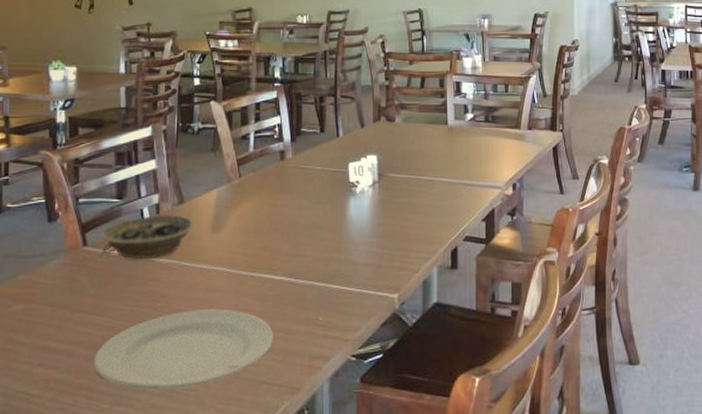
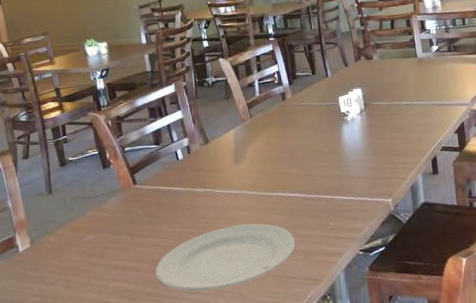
bowl: present [100,213,194,260] -> none [145,152,219,192]

